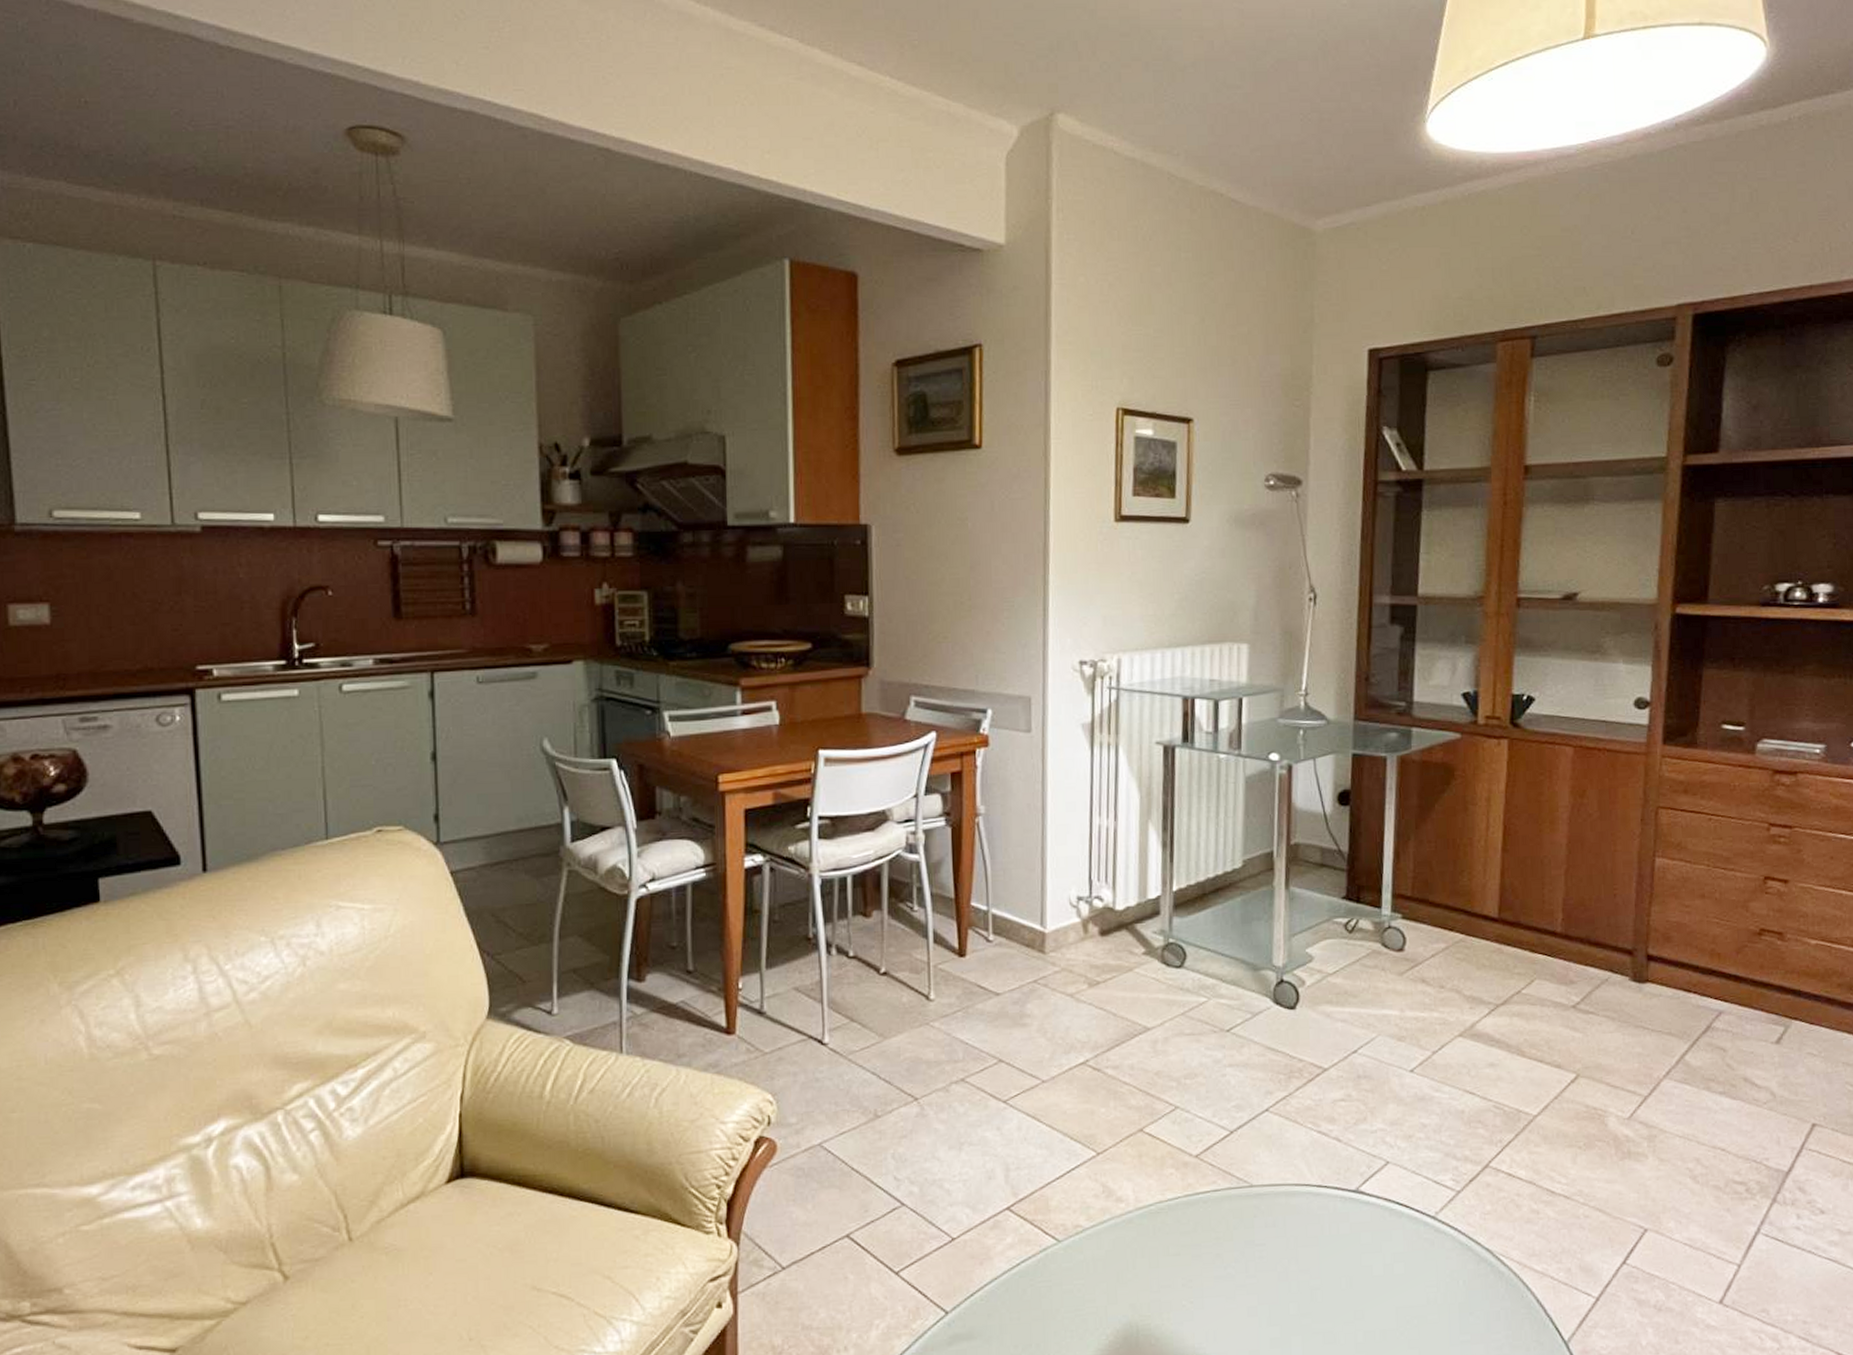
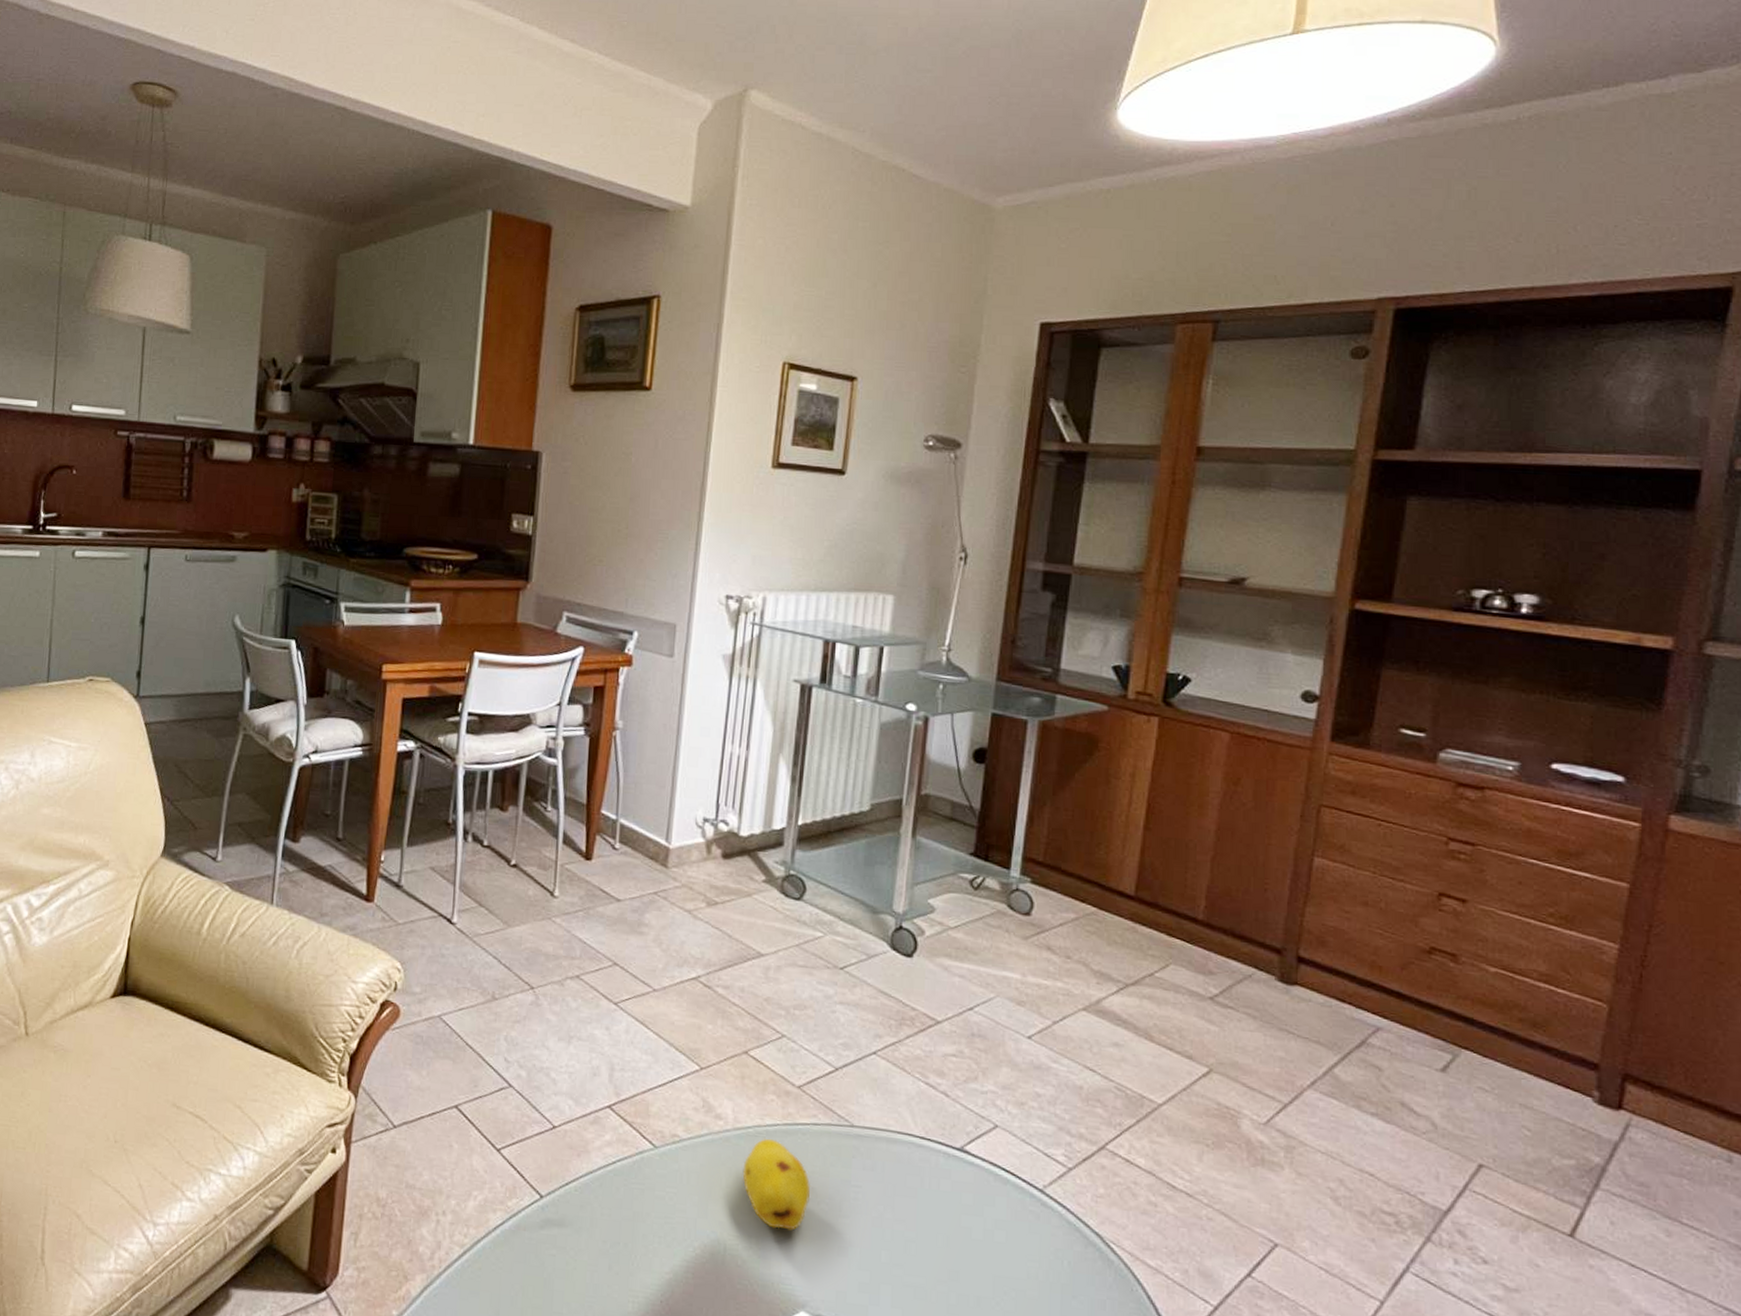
fruit: none [1148,1212,1217,1301] -> present [742,1138,811,1231]

